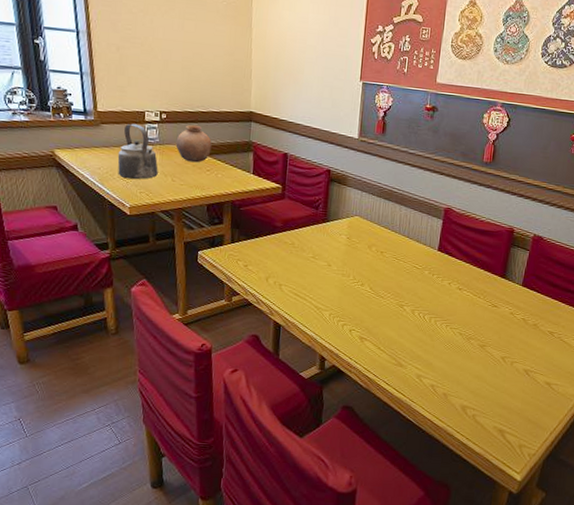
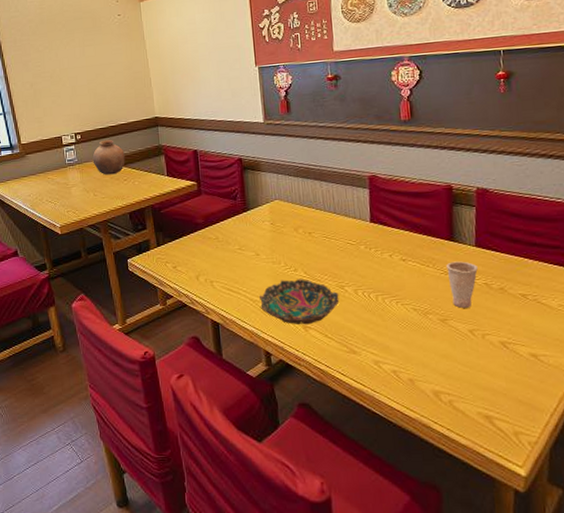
kettle: present [117,123,158,180] -> none [43,149,81,201]
bowl: none [323,292,398,337] -> present [260,279,339,325]
cup: none [493,296,521,338] -> present [446,261,479,308]

